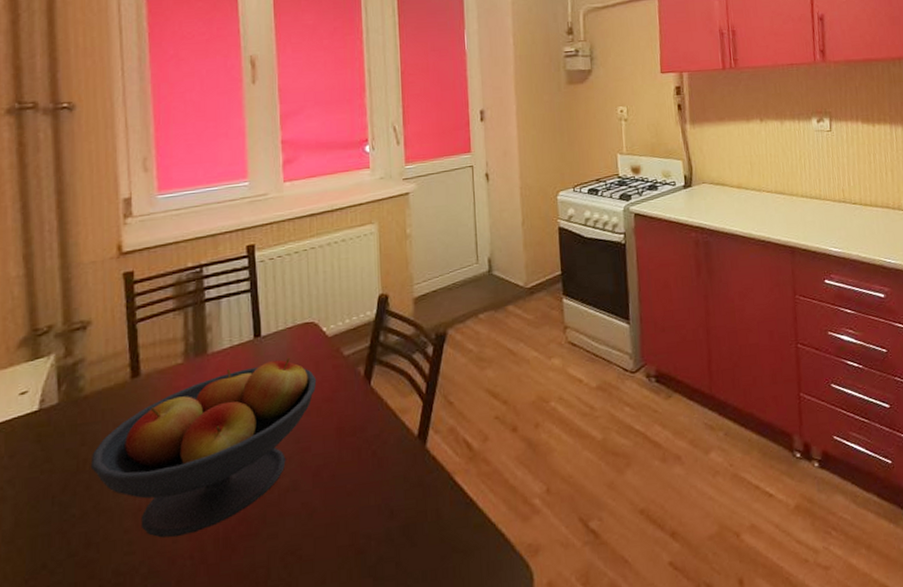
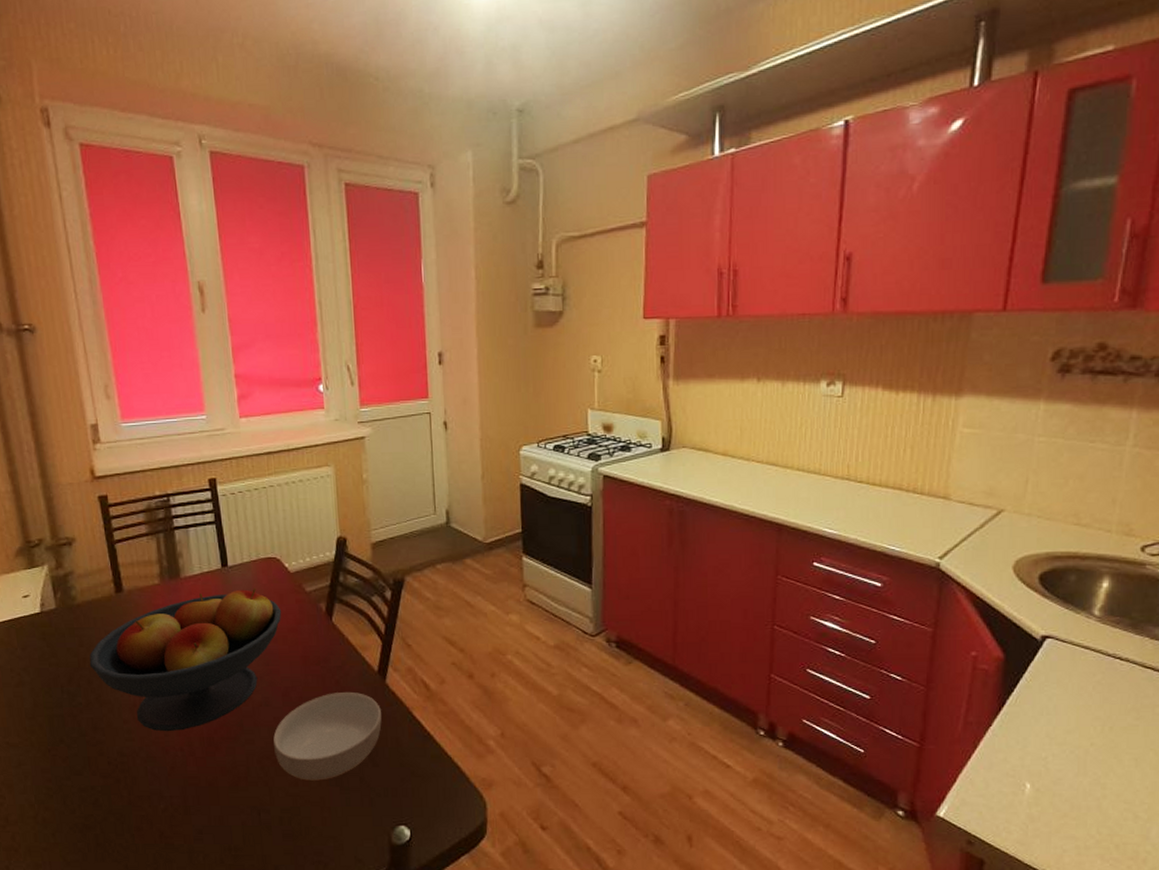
cereal bowl: none [299,462,421,575] -> present [273,691,382,781]

